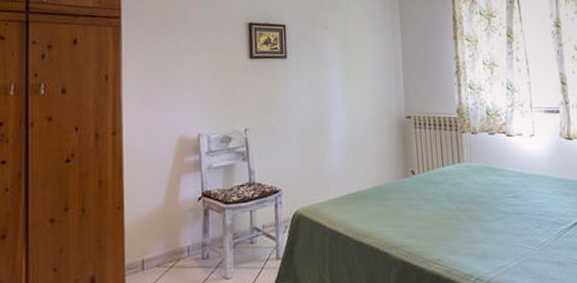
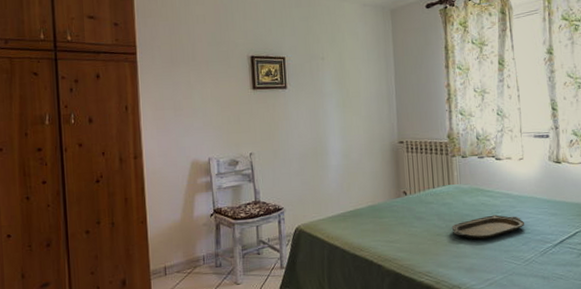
serving tray: none [462,195,538,223] -> present [451,215,525,240]

